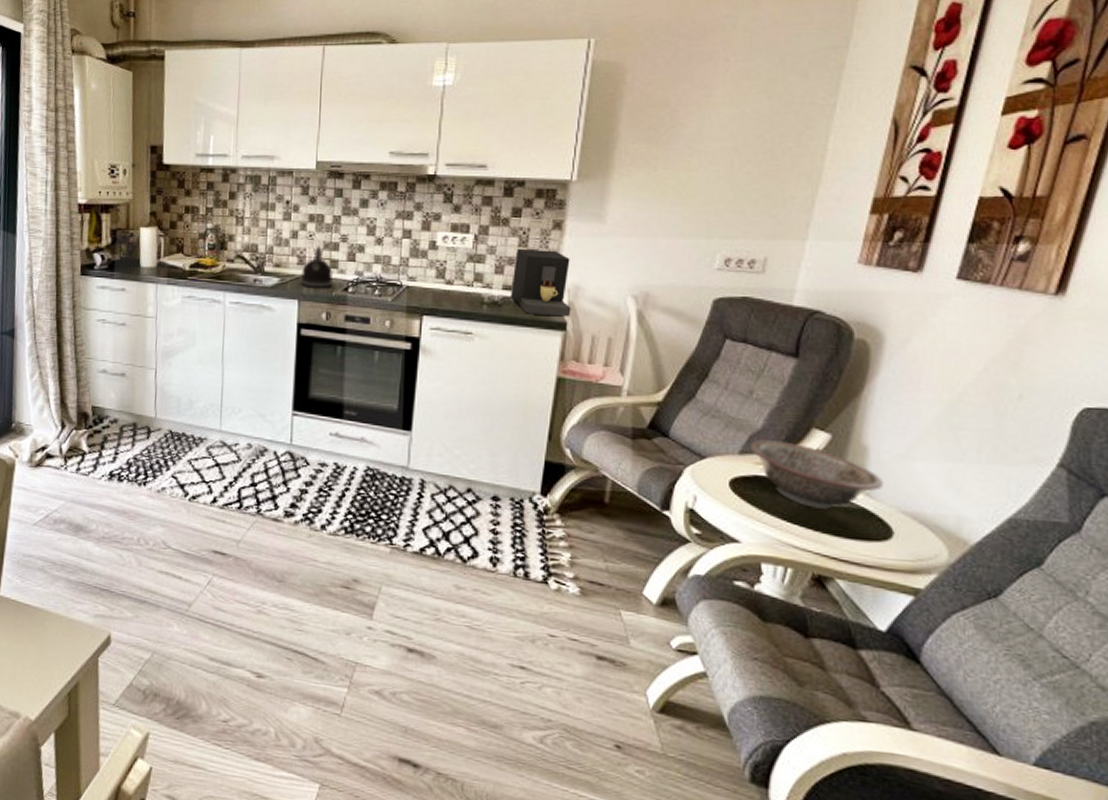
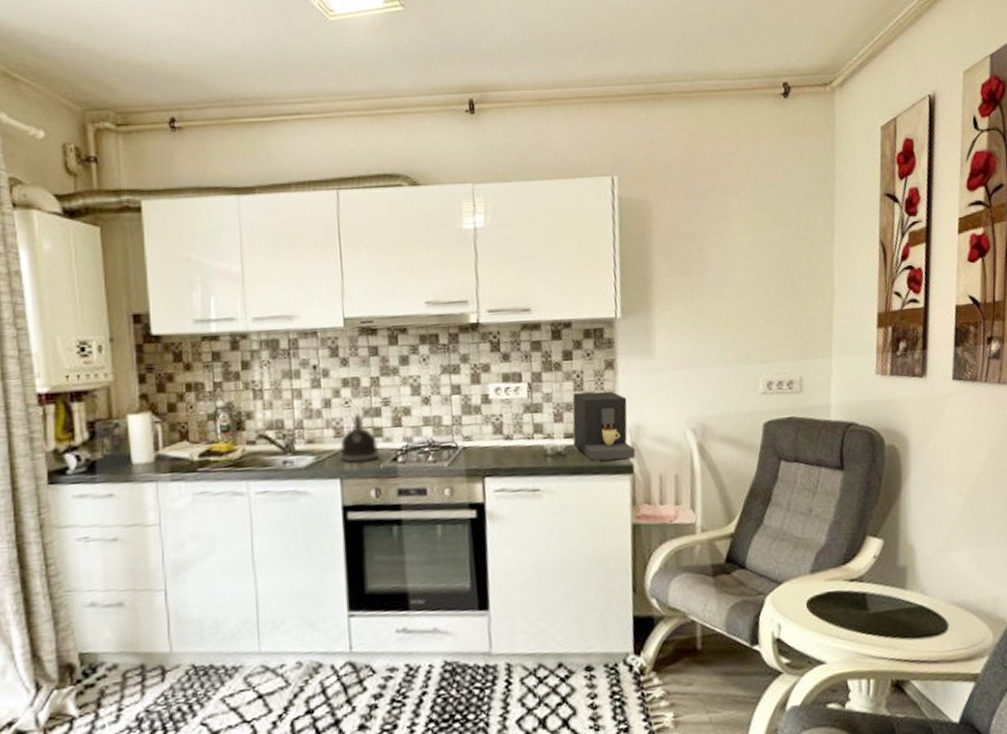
decorative bowl: present [749,439,884,509] -> none [817,552,933,615]

